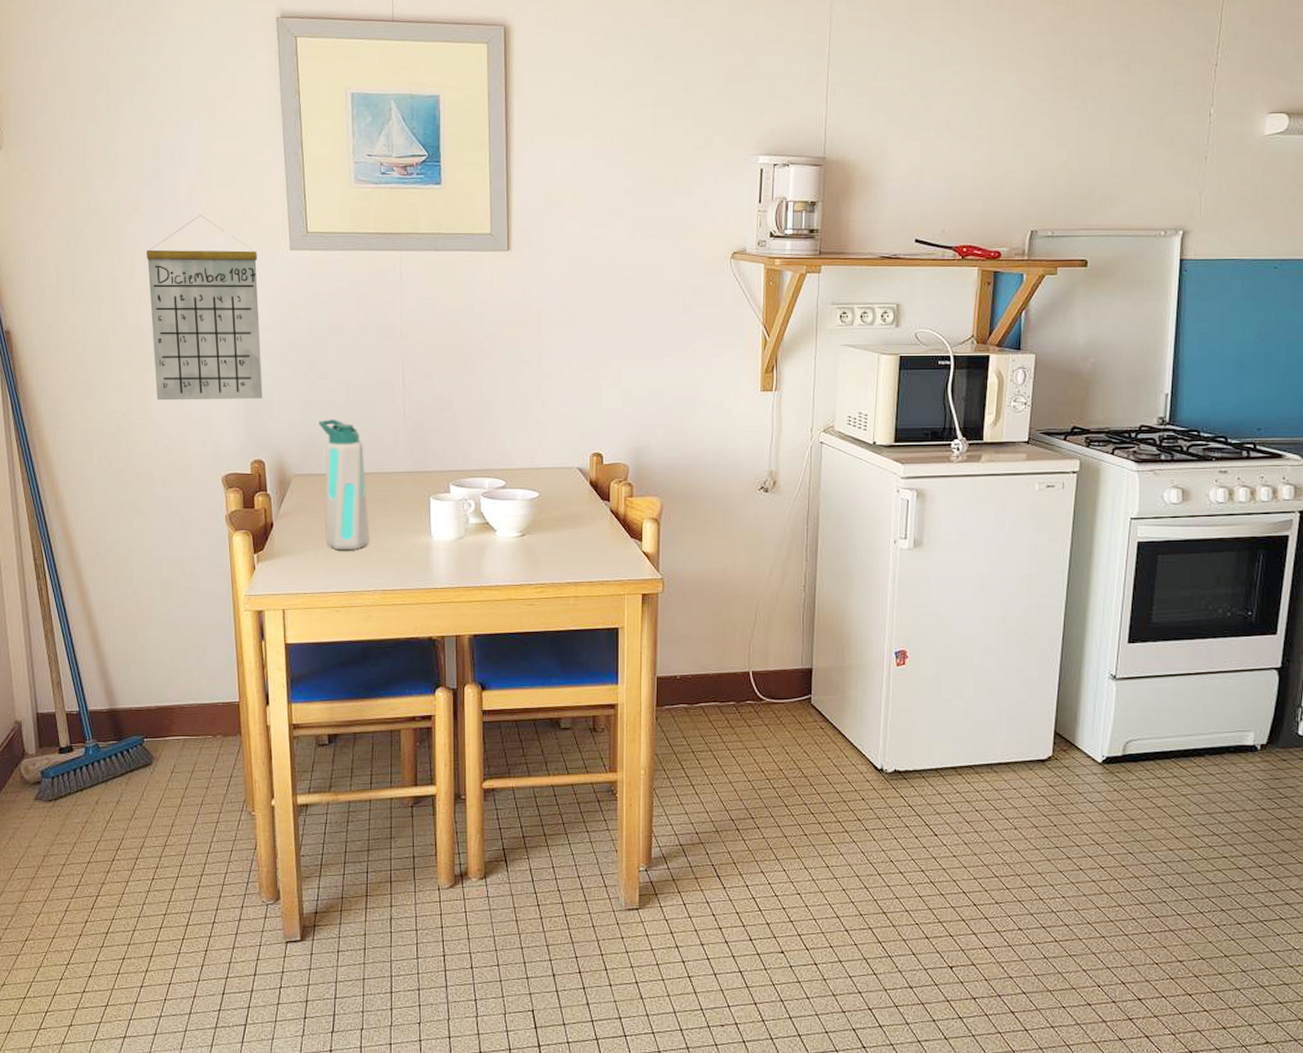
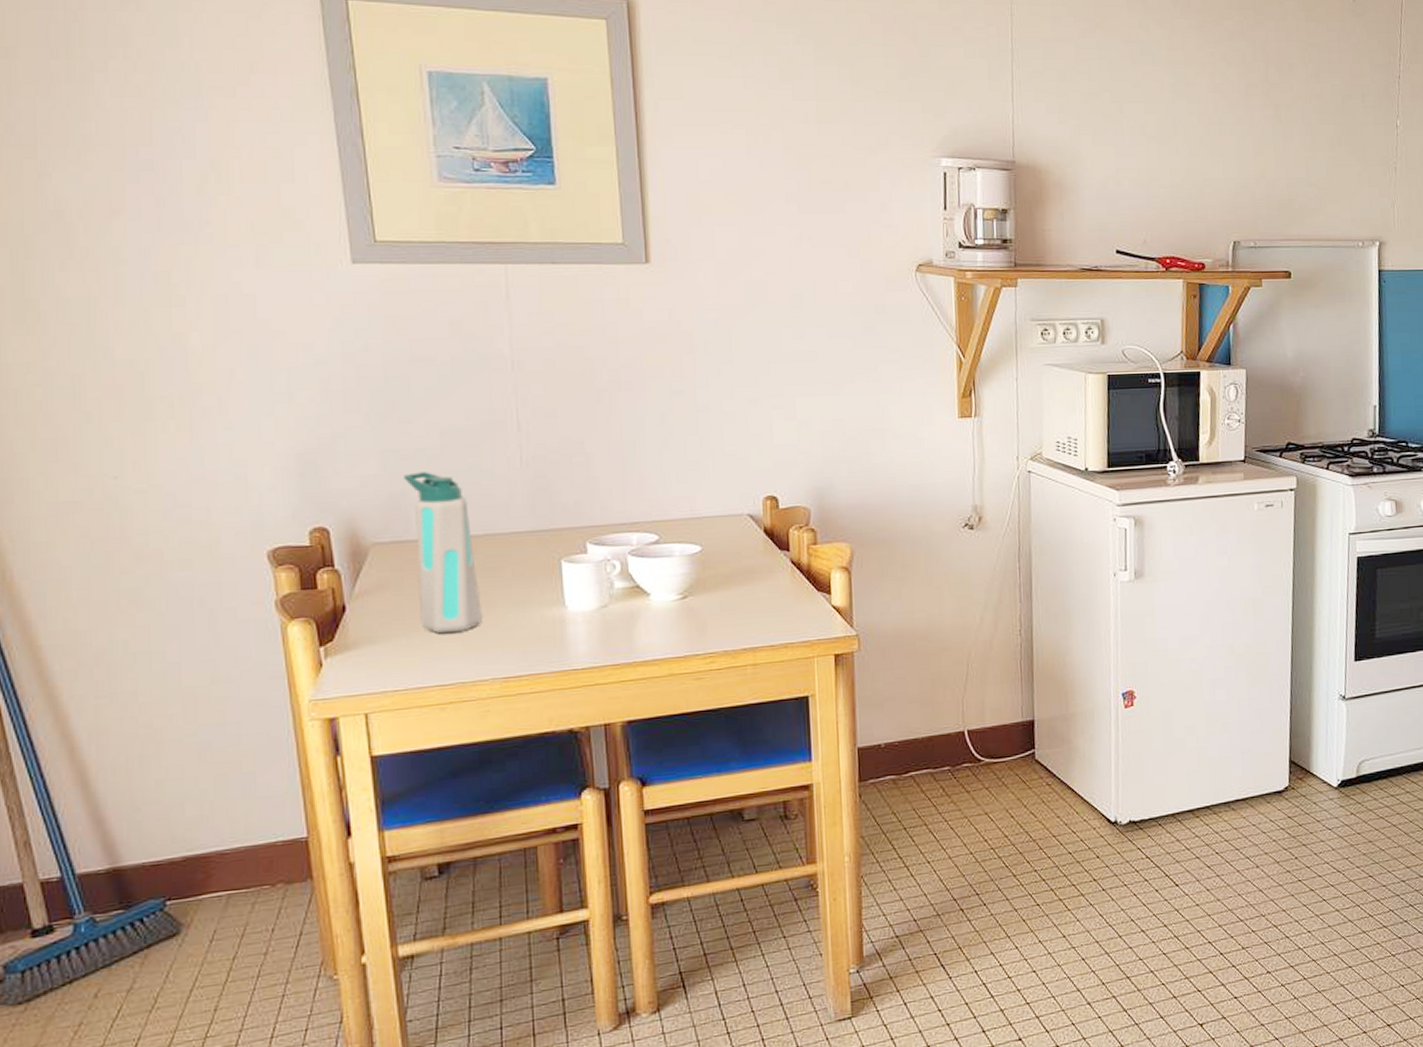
calendar: present [146,215,263,401] -> none [138,219,322,458]

